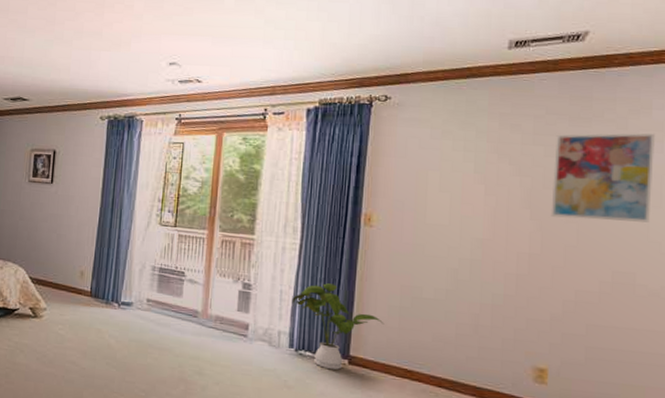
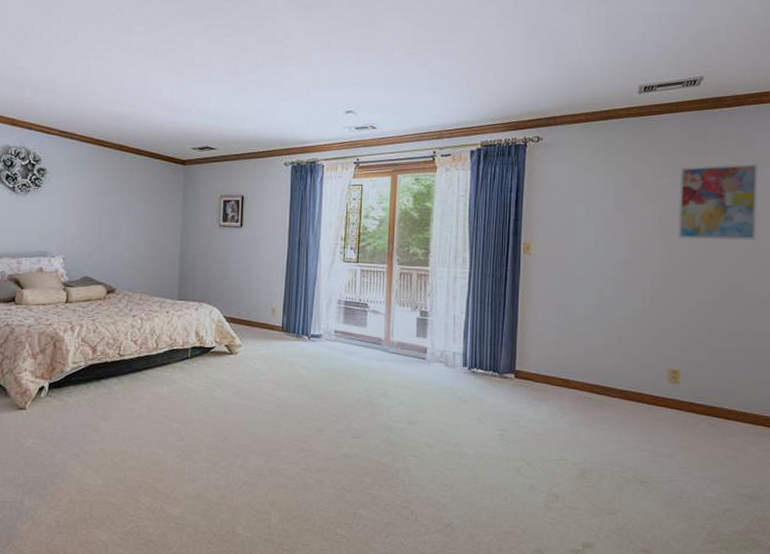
house plant: present [292,283,384,370] -> none [464,307,544,384]

